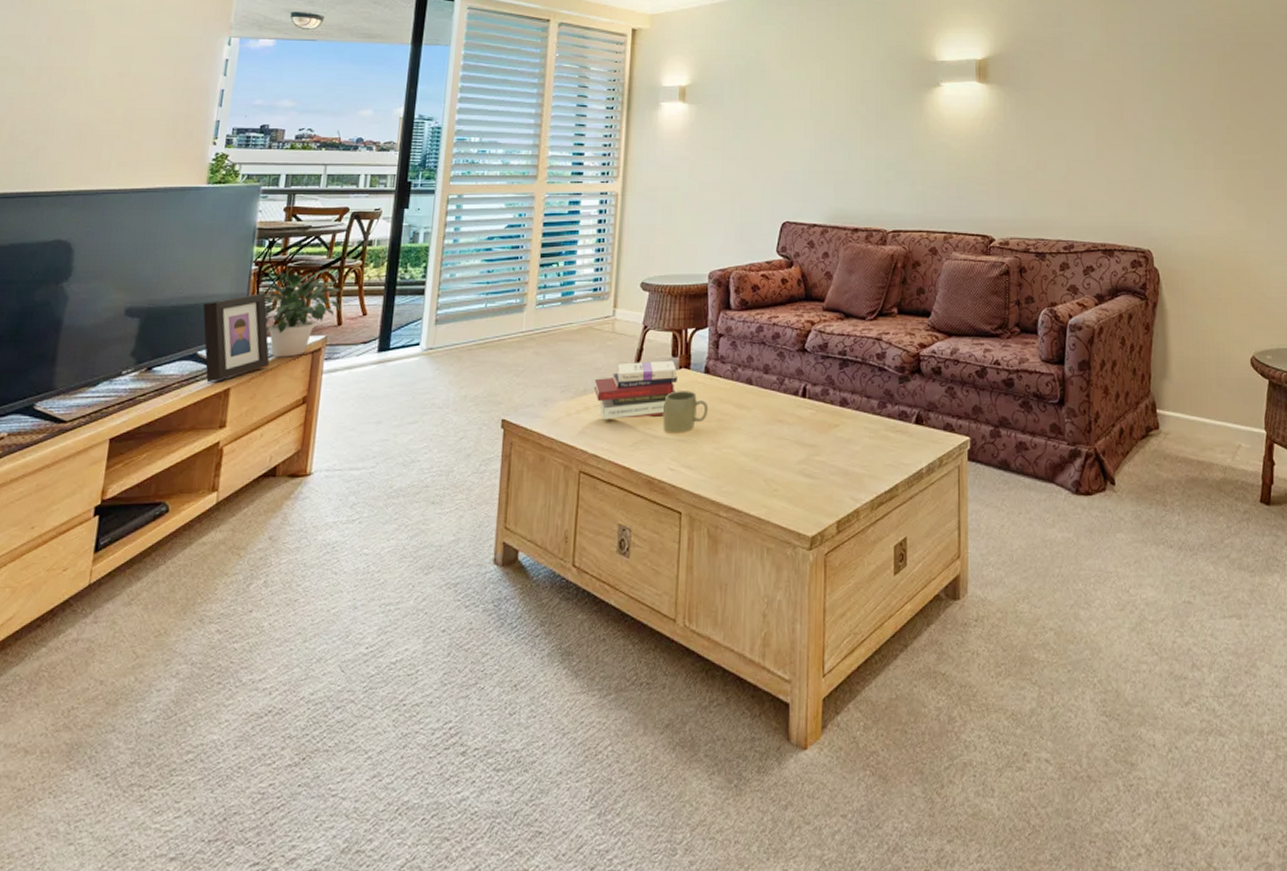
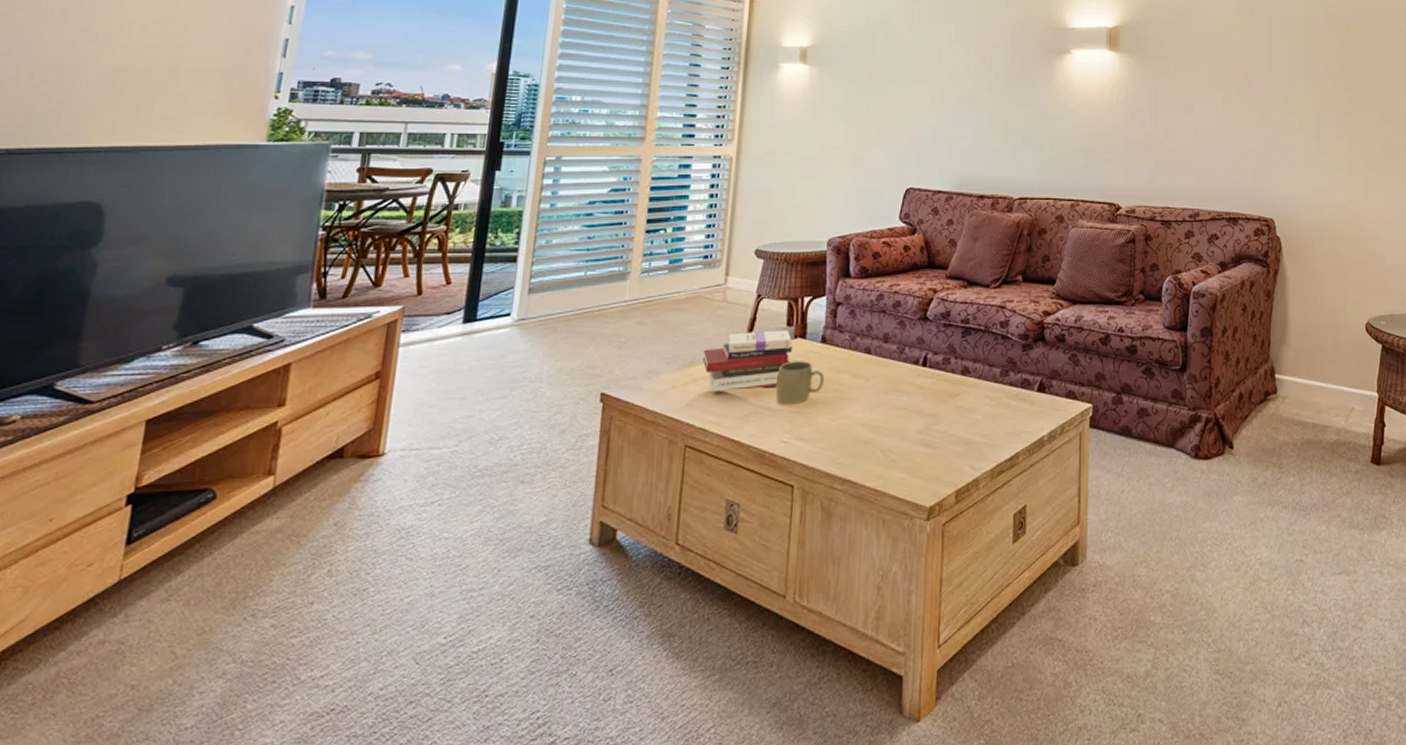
picture frame: present [202,293,270,383] -> none [259,260,338,358]
potted plant: present [260,268,343,358] -> none [328,233,424,330]

